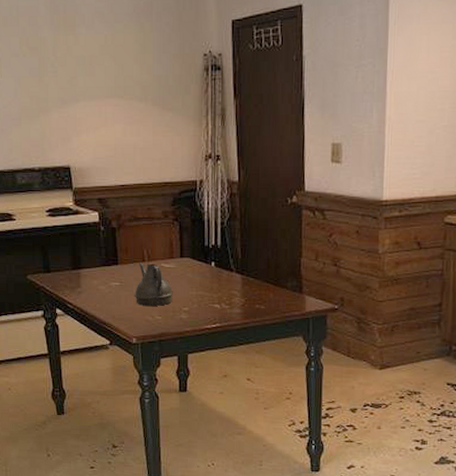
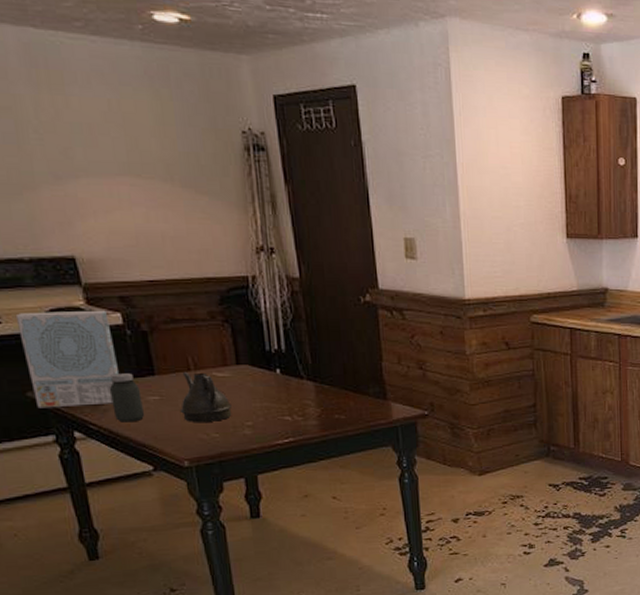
cereal box: none [25,210,93,289] -> present [15,310,120,409]
jar: none [84,262,108,303] -> present [109,373,145,423]

